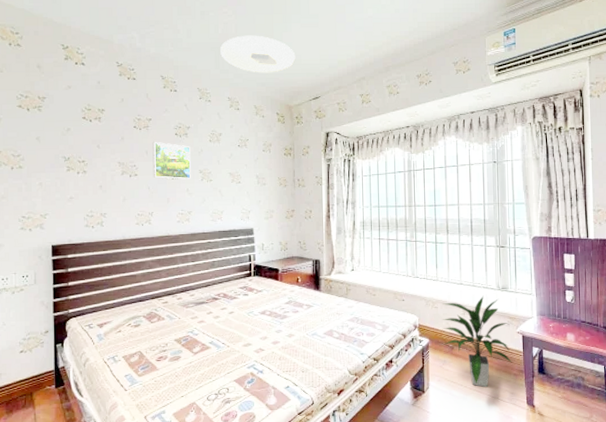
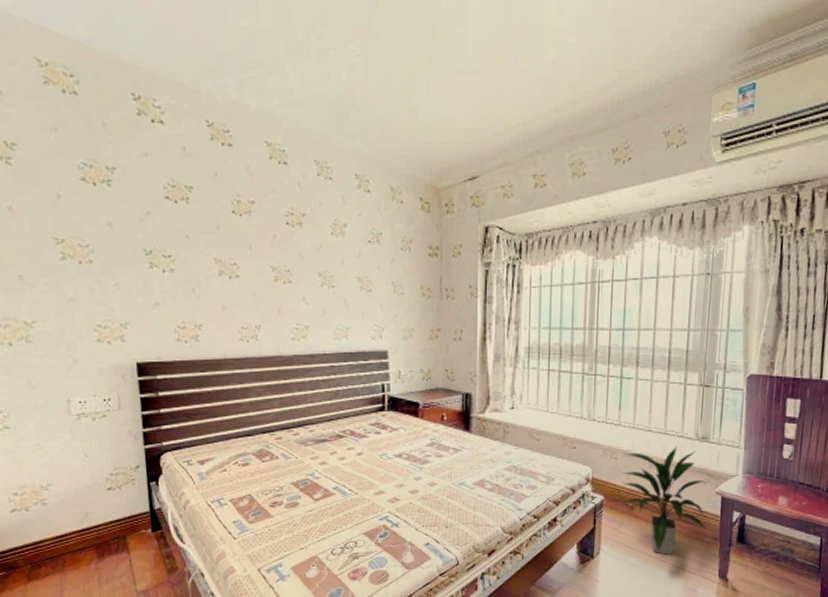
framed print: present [152,141,191,179] -> none [257,232,308,284]
ceiling light: present [220,35,296,73] -> none [344,85,447,141]

